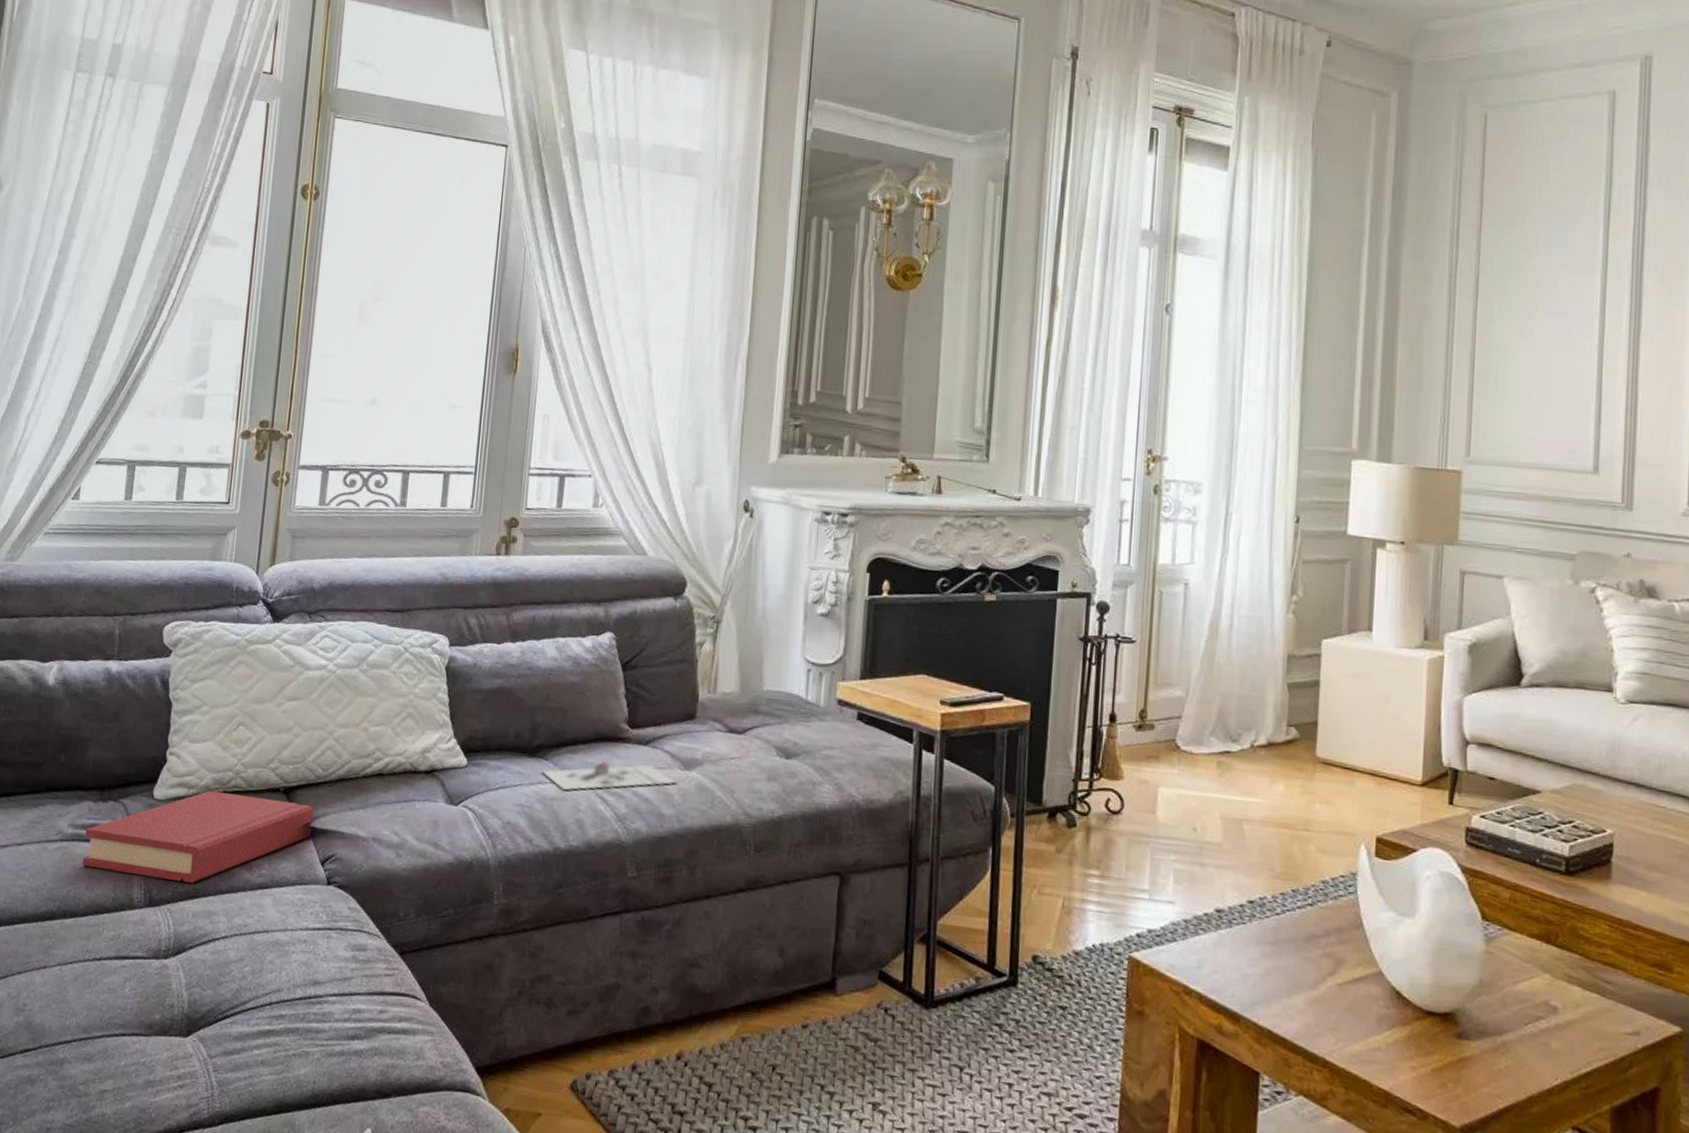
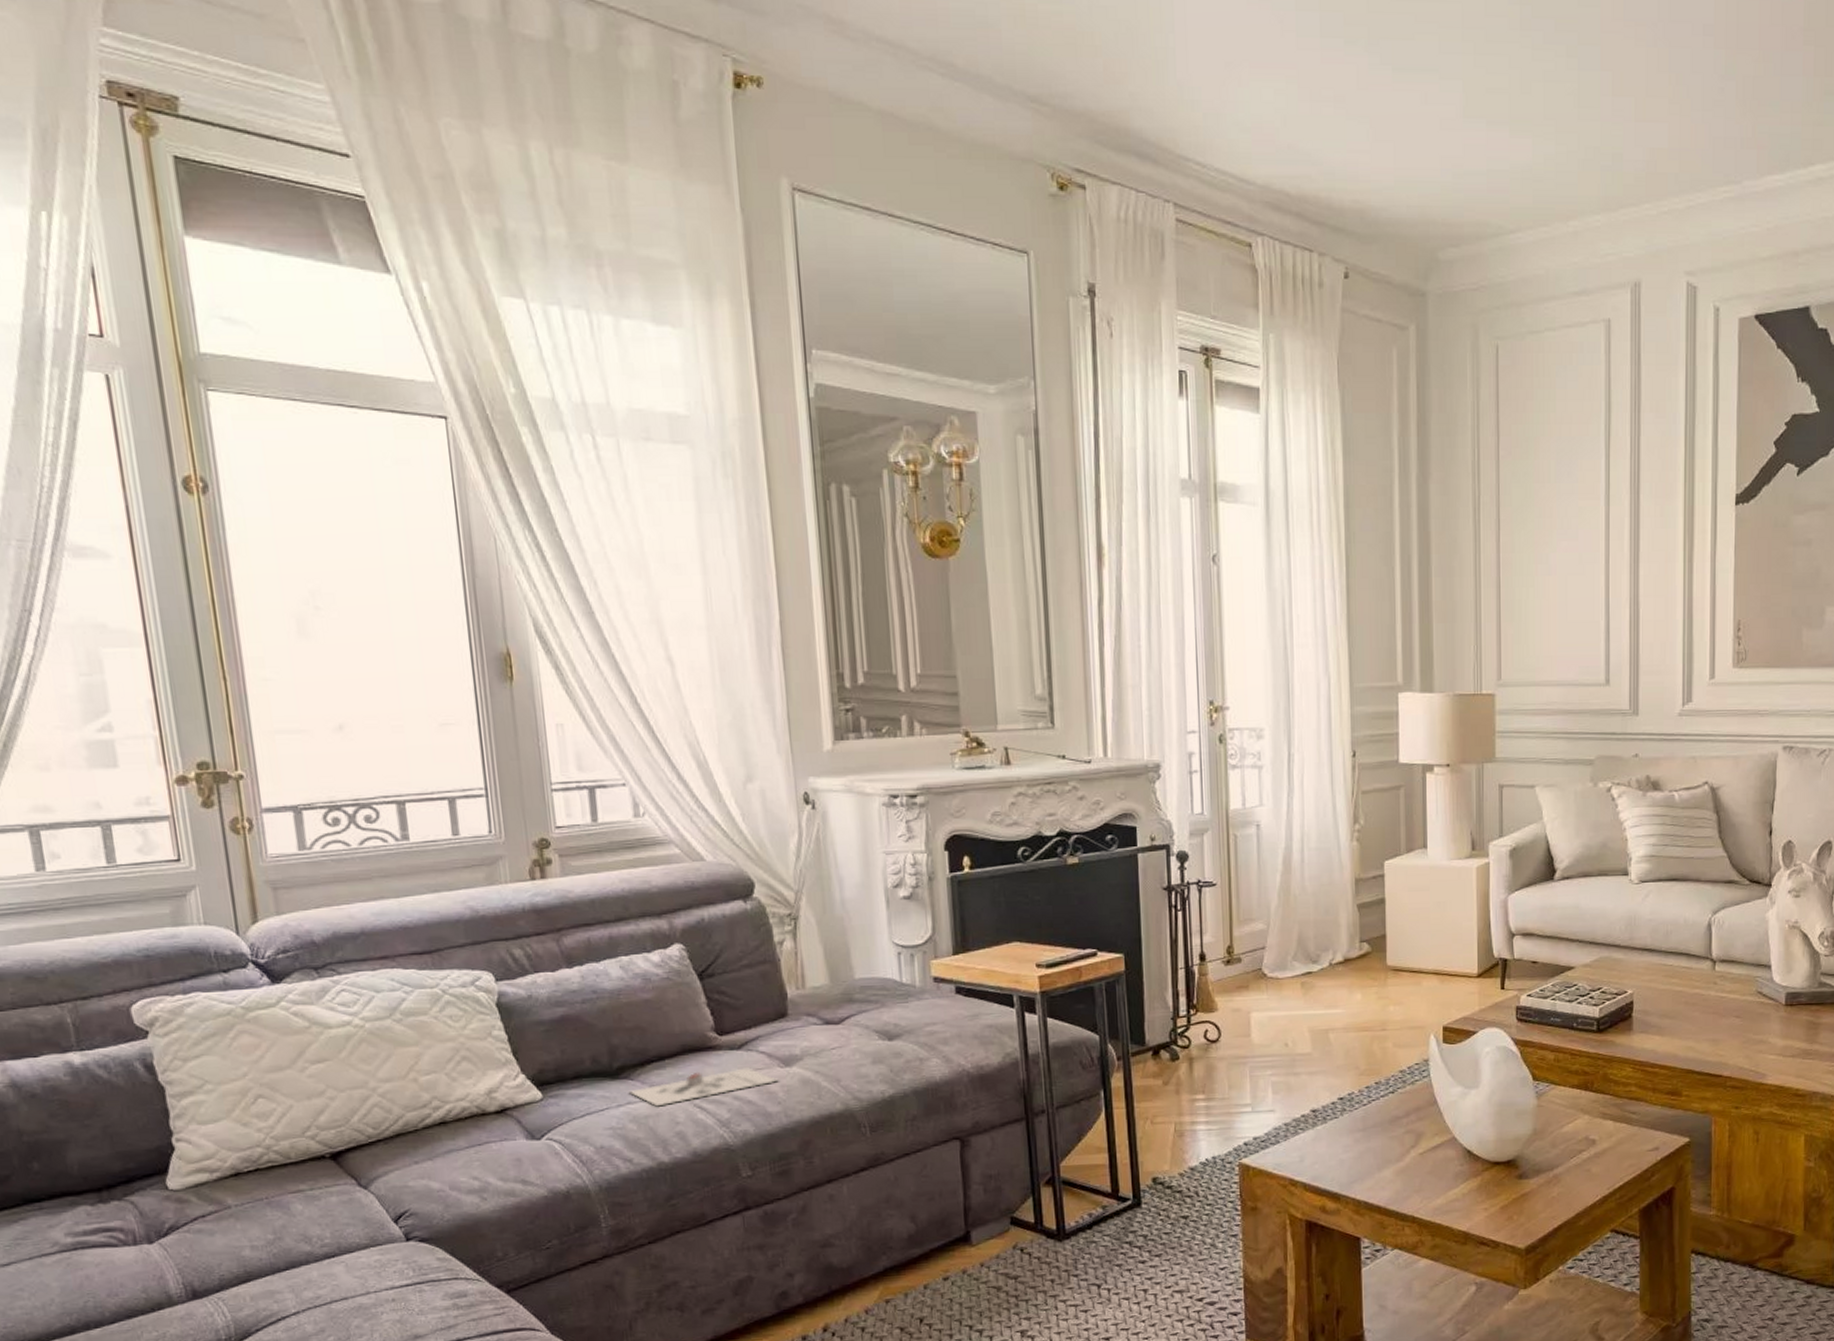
hardback book: present [82,790,313,883] -> none [88,1166,374,1273]

